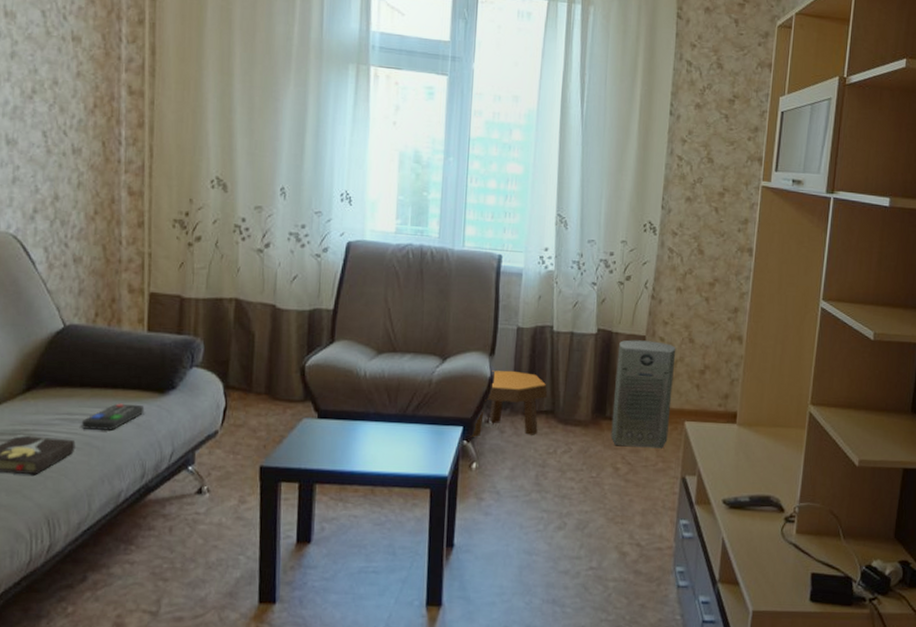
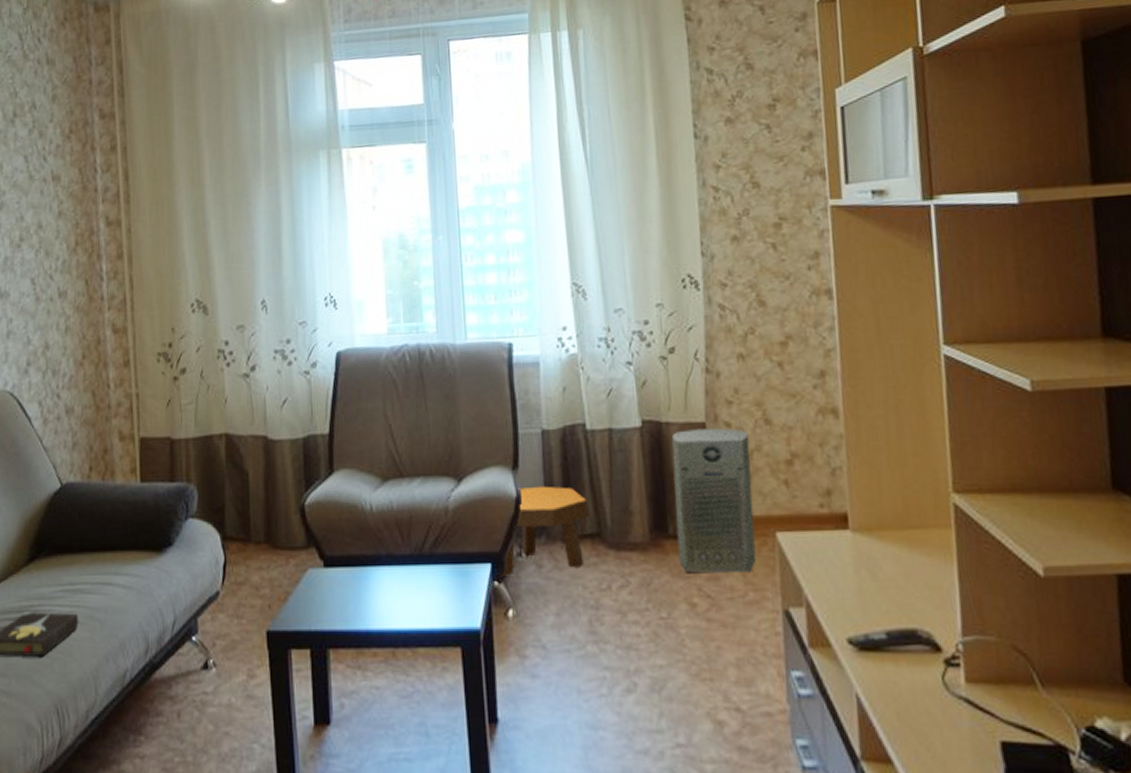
remote control: present [82,403,145,431] -> none [84,567,144,601]

